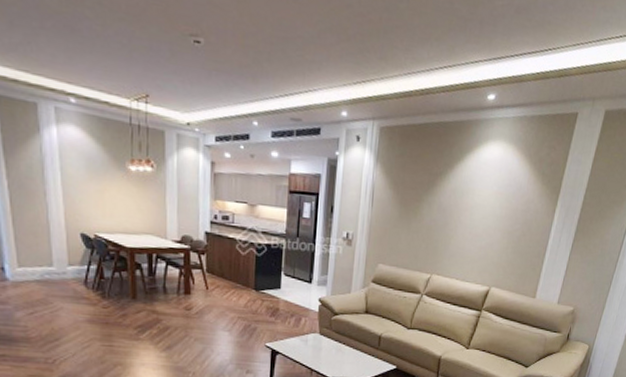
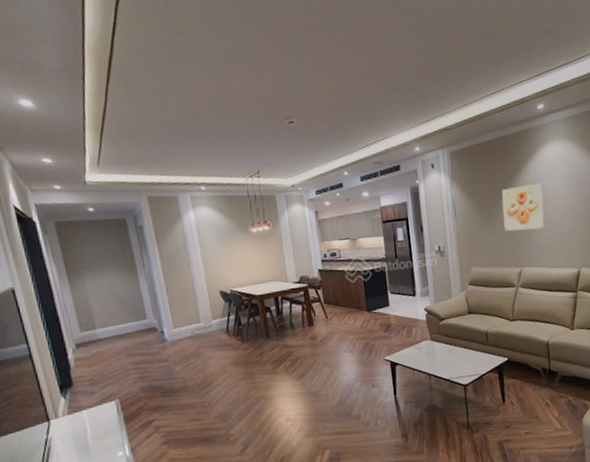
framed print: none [421,183,472,237] -> present [501,182,544,231]

